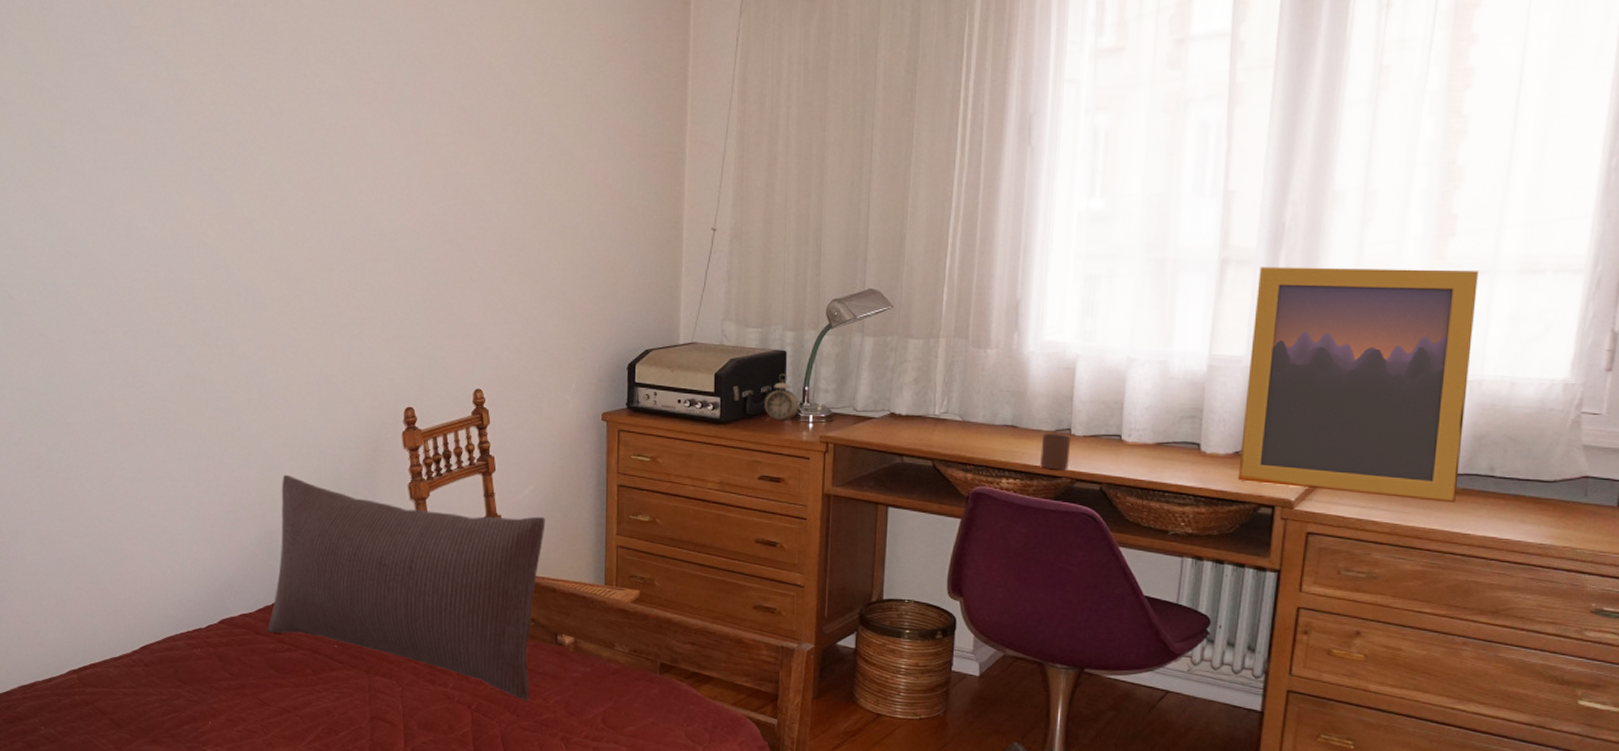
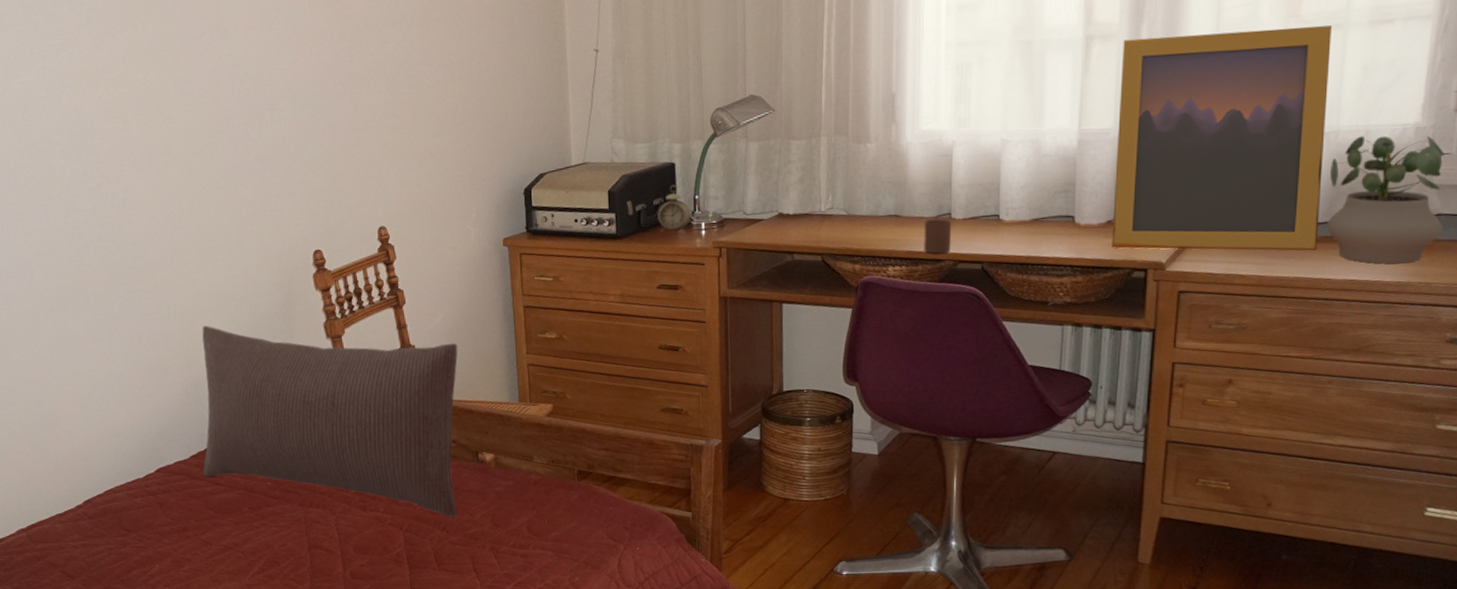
potted plant: none [1466,388,1594,525] -> present [1326,136,1444,264]

